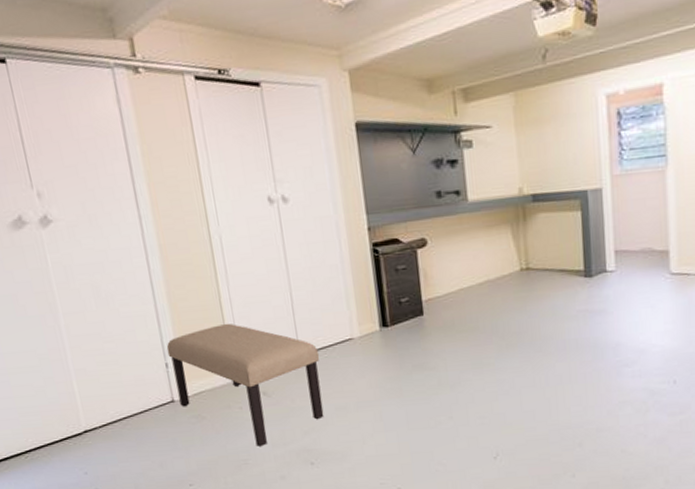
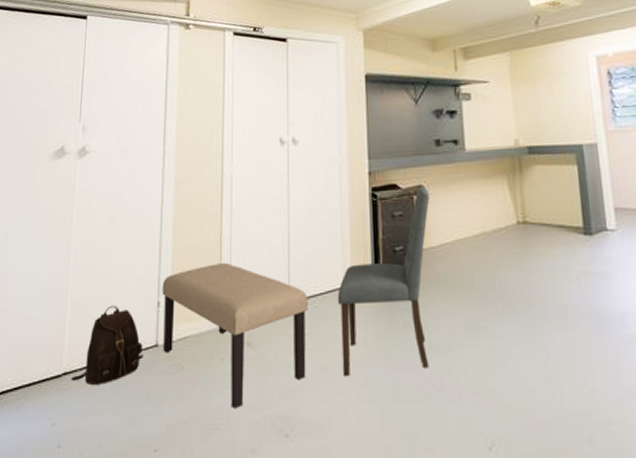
backpack: none [92,369,162,439] -> present [71,305,144,385]
dining chair: none [346,239,439,414] -> present [337,186,430,377]

